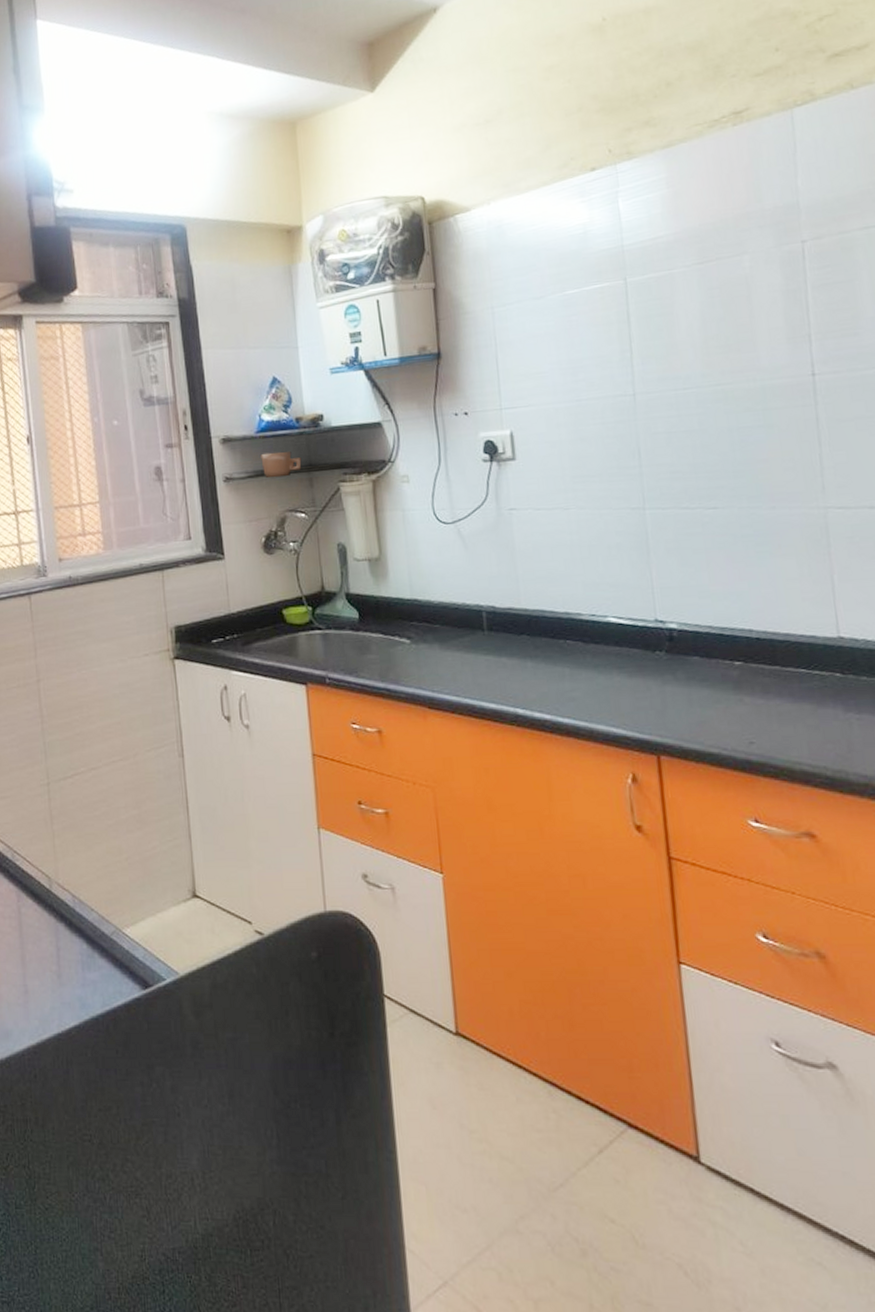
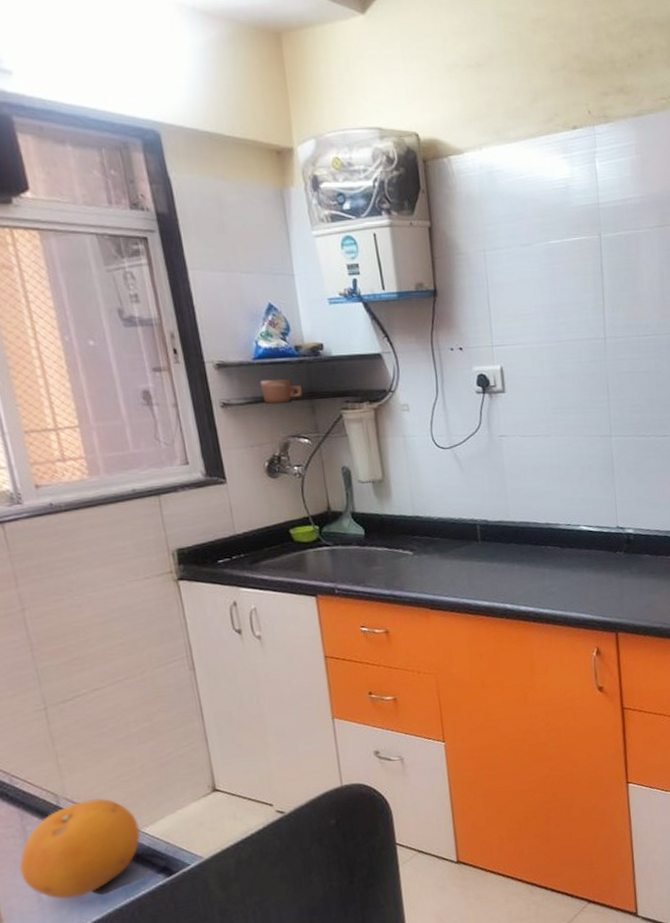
fruit: none [12,888,122,996] -> present [19,798,141,899]

